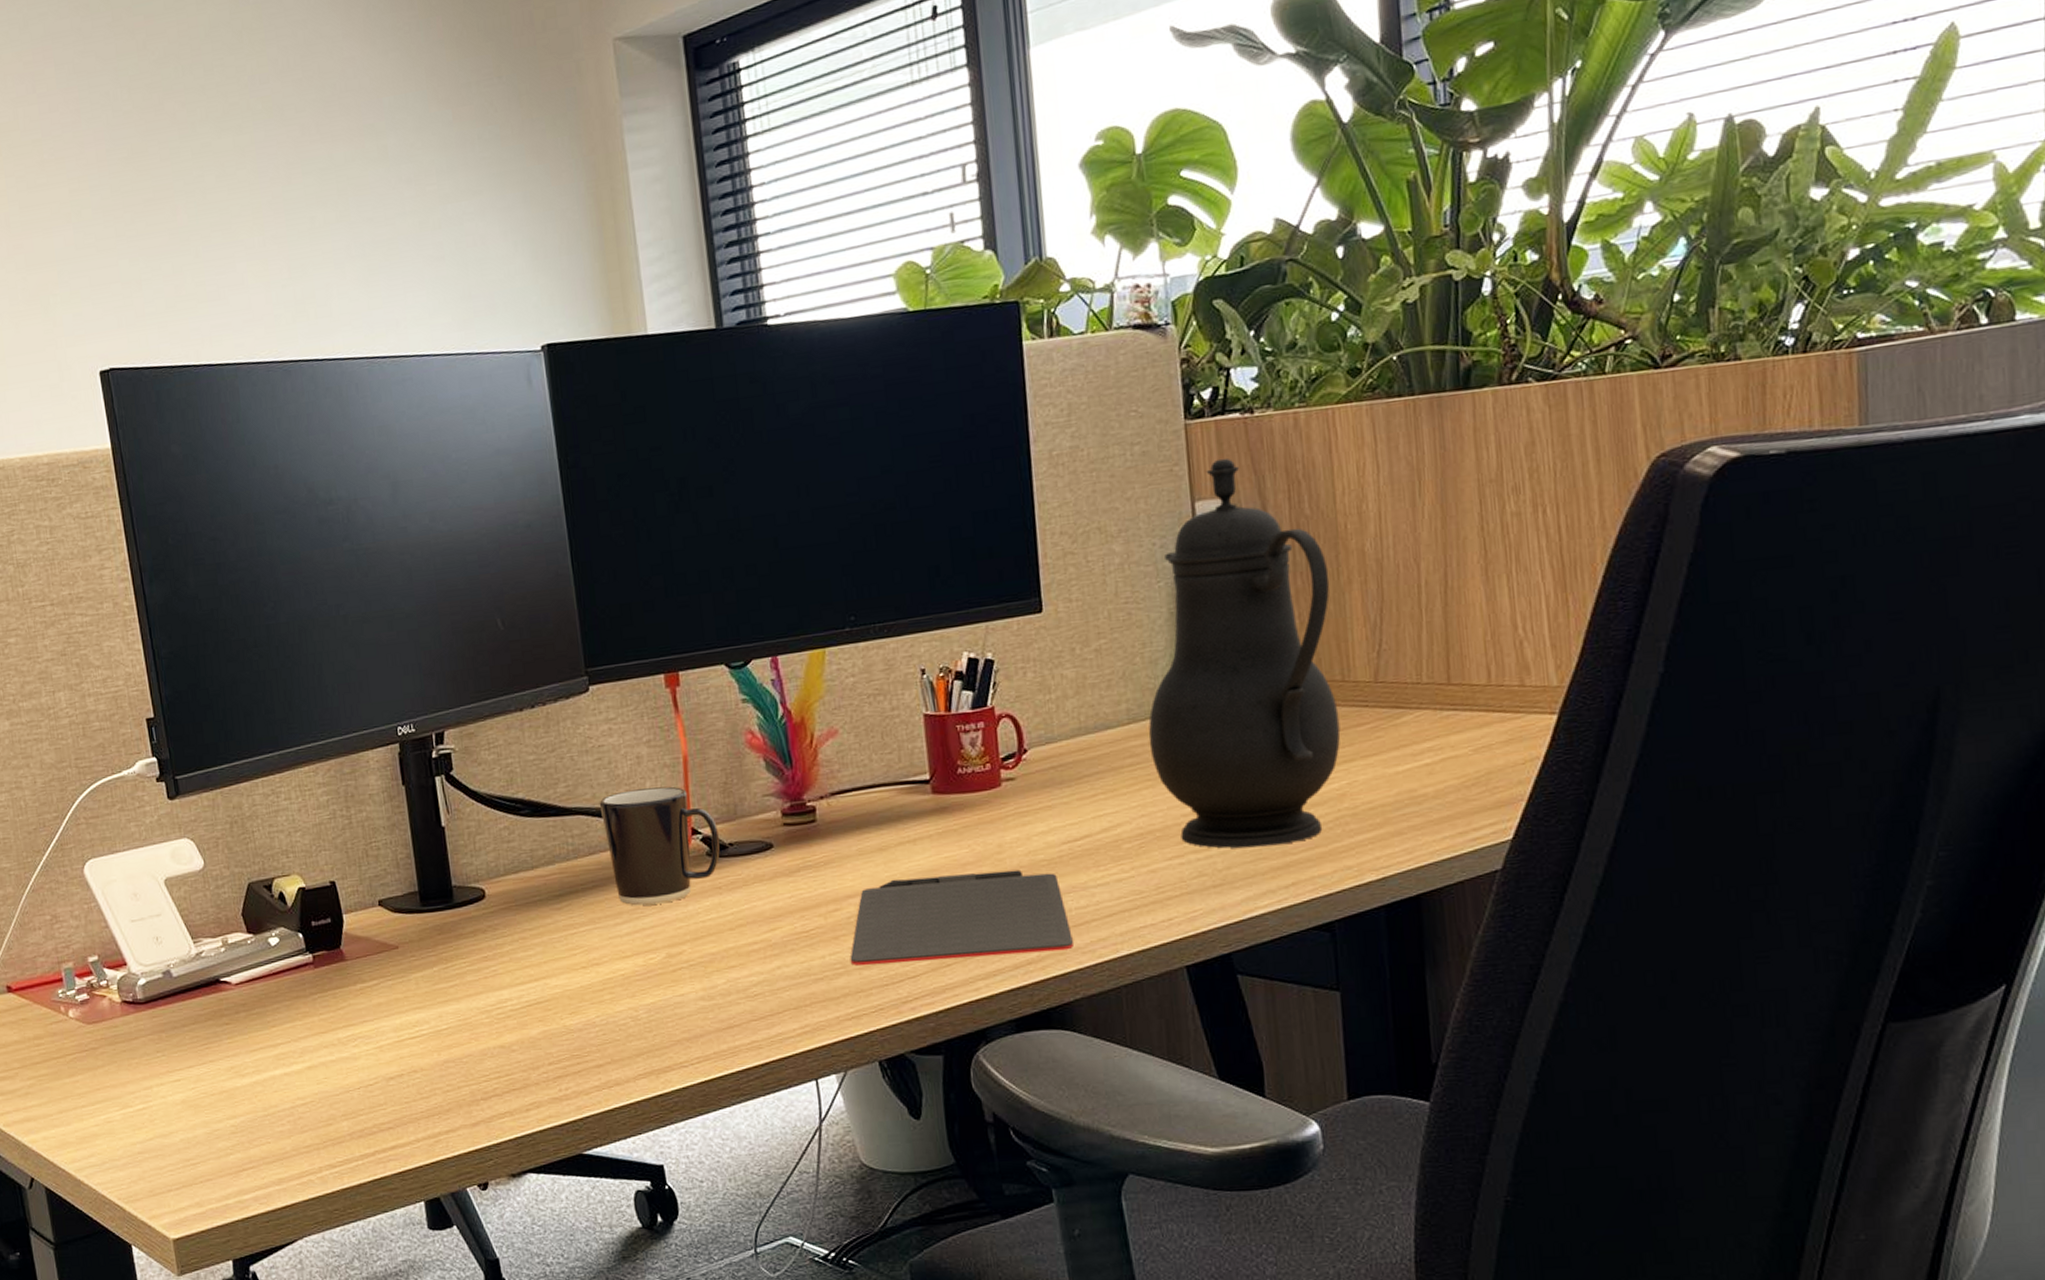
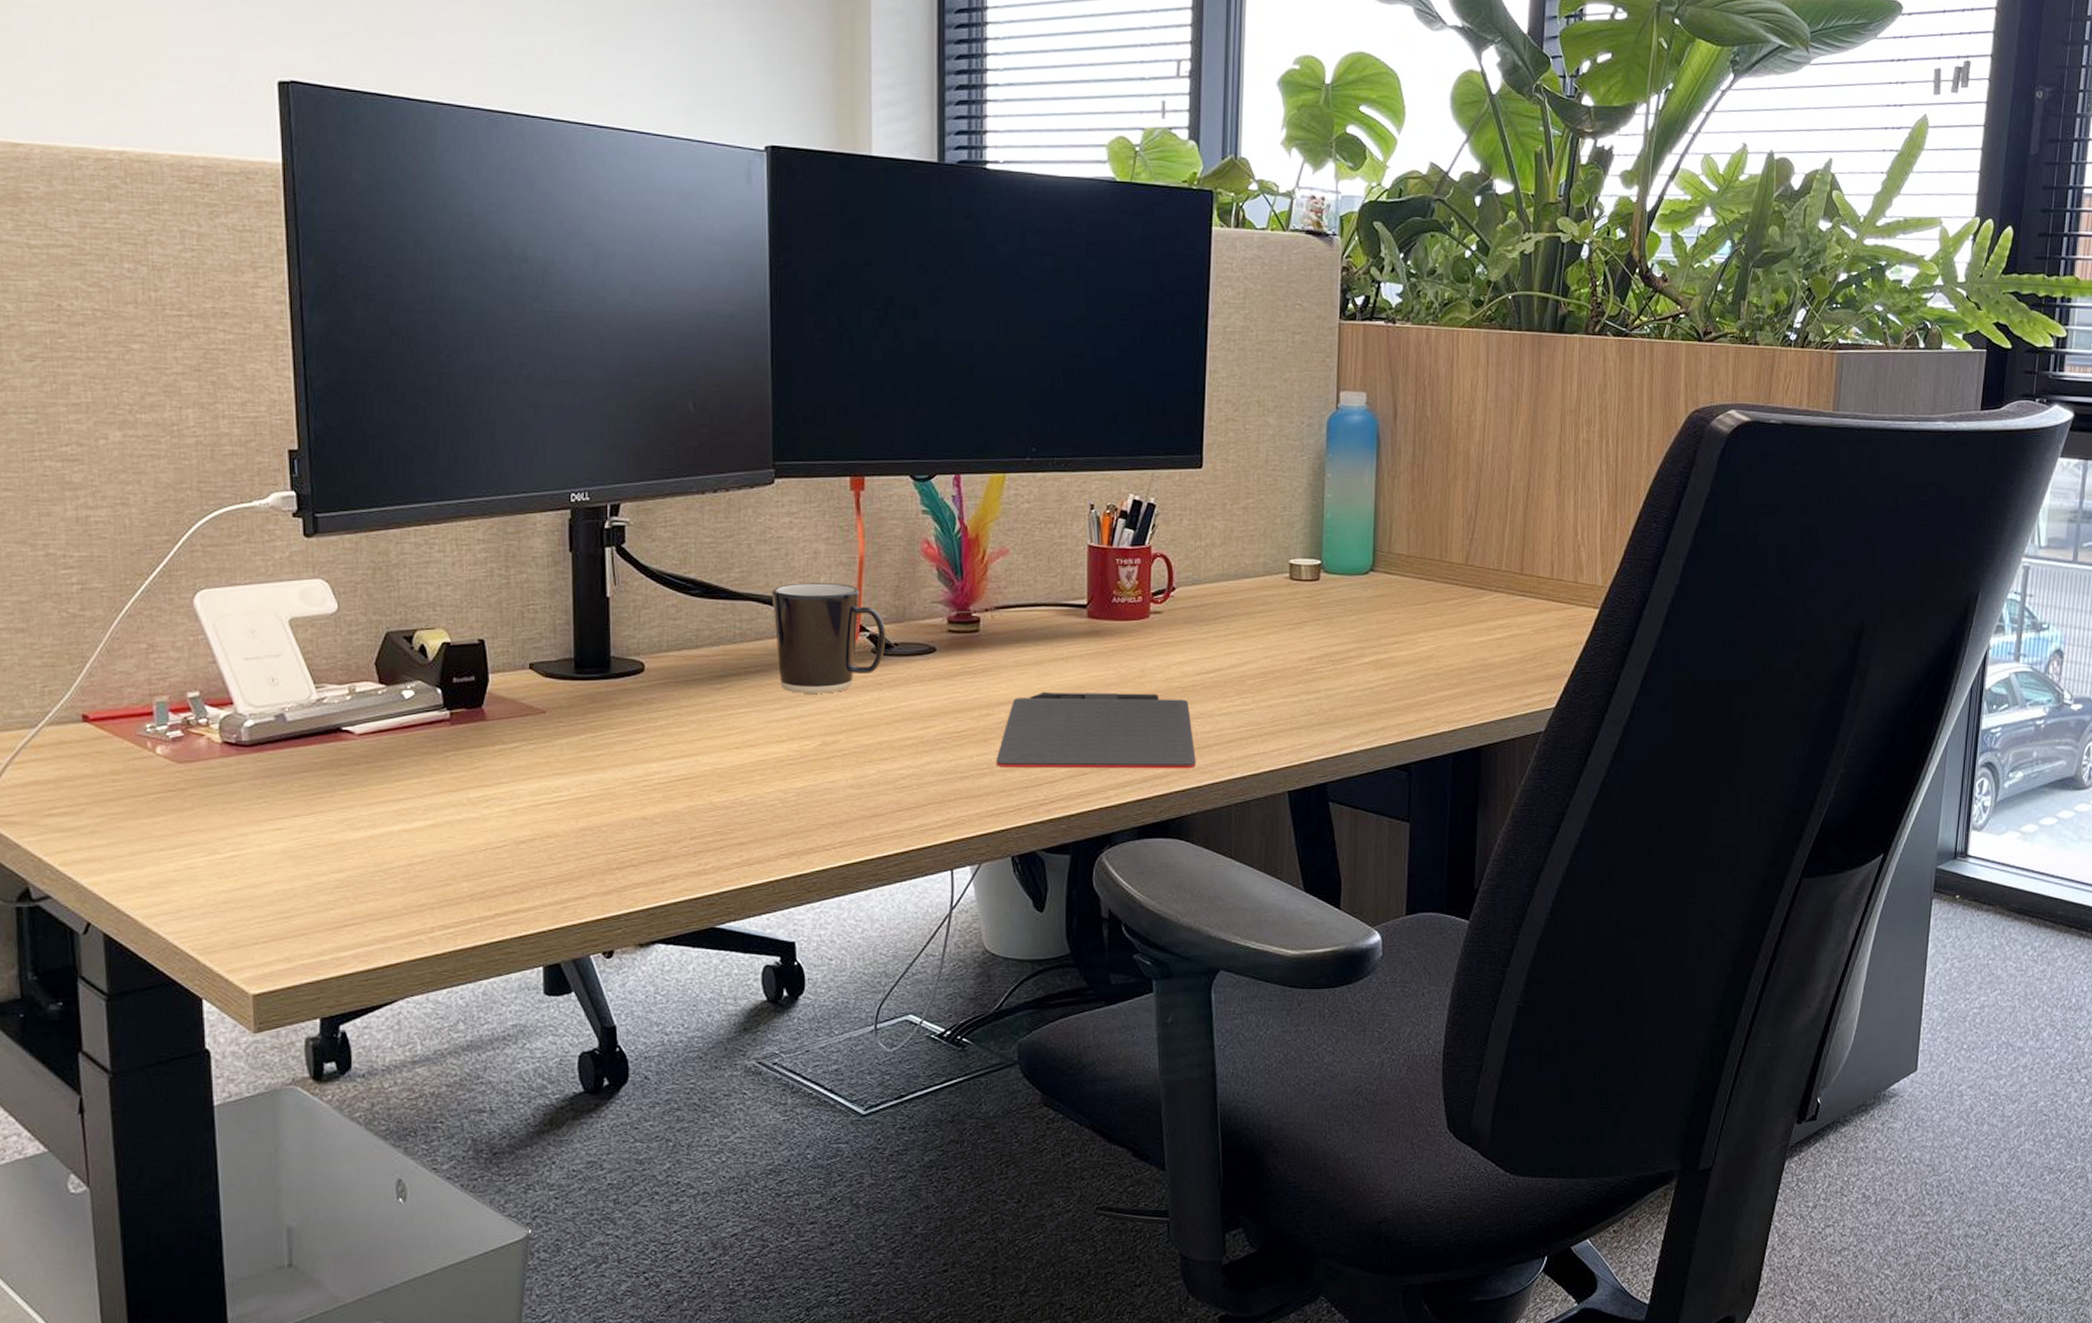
coffeepot: present [1148,458,1341,849] -> none [1279,357,1440,694]

